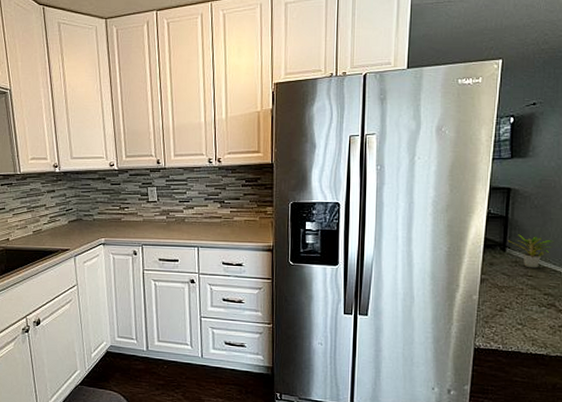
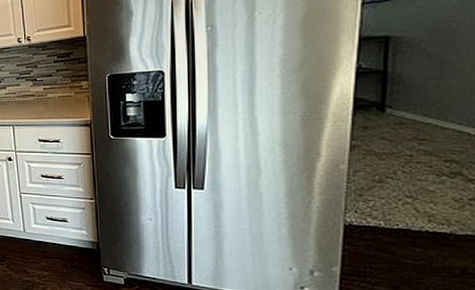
potted plant: present [507,234,554,268] -> none [387,90,459,130]

